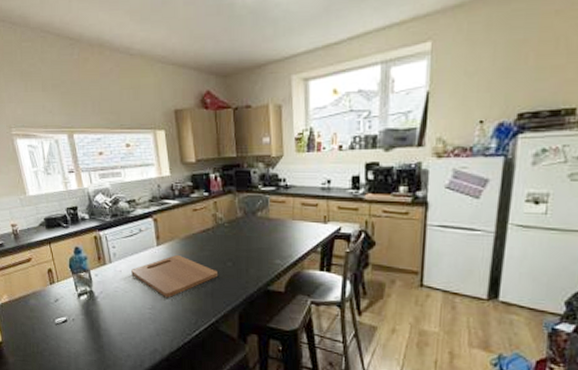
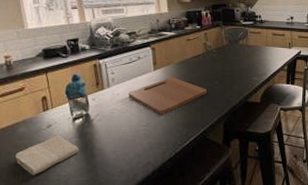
washcloth: none [29,310,86,349] -> present [15,135,79,175]

